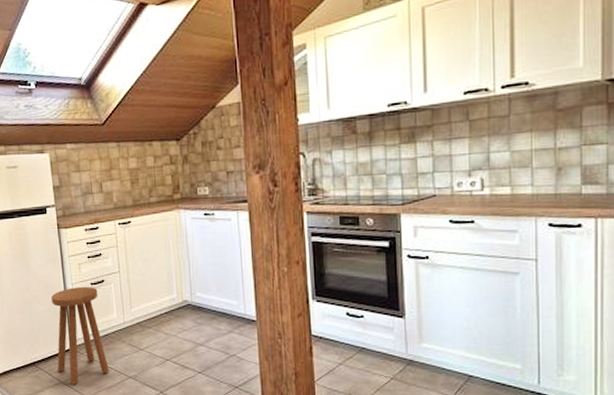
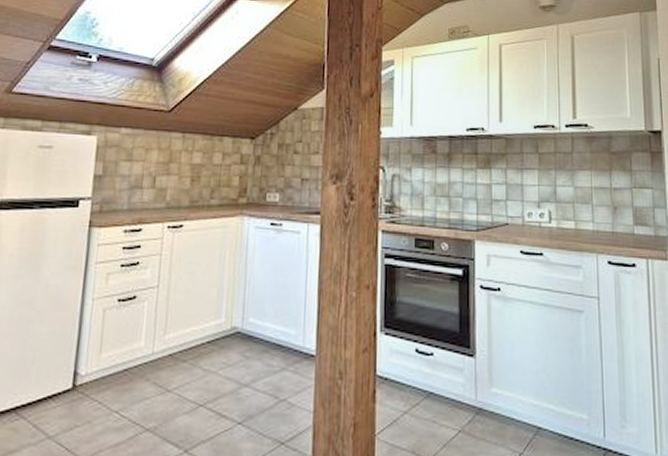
stool: present [51,286,109,385] -> none [47,302,126,441]

